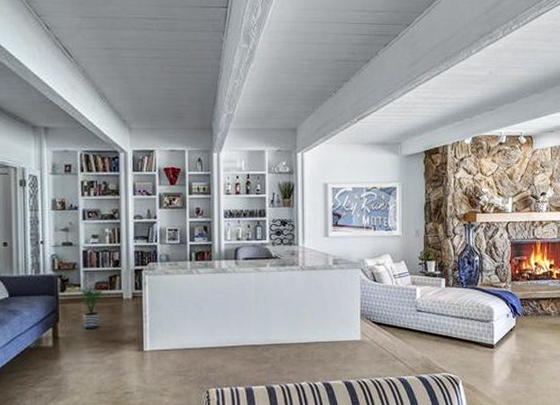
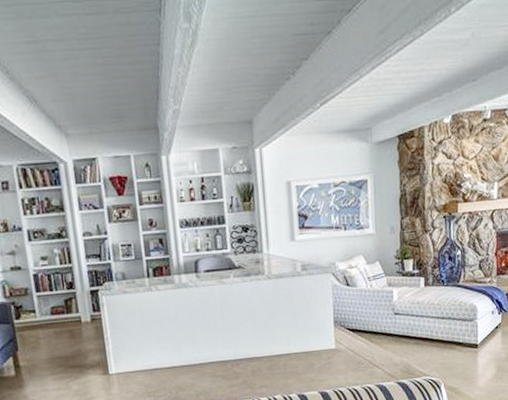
potted plant: present [78,287,107,330] -> none [35,312,65,356]

